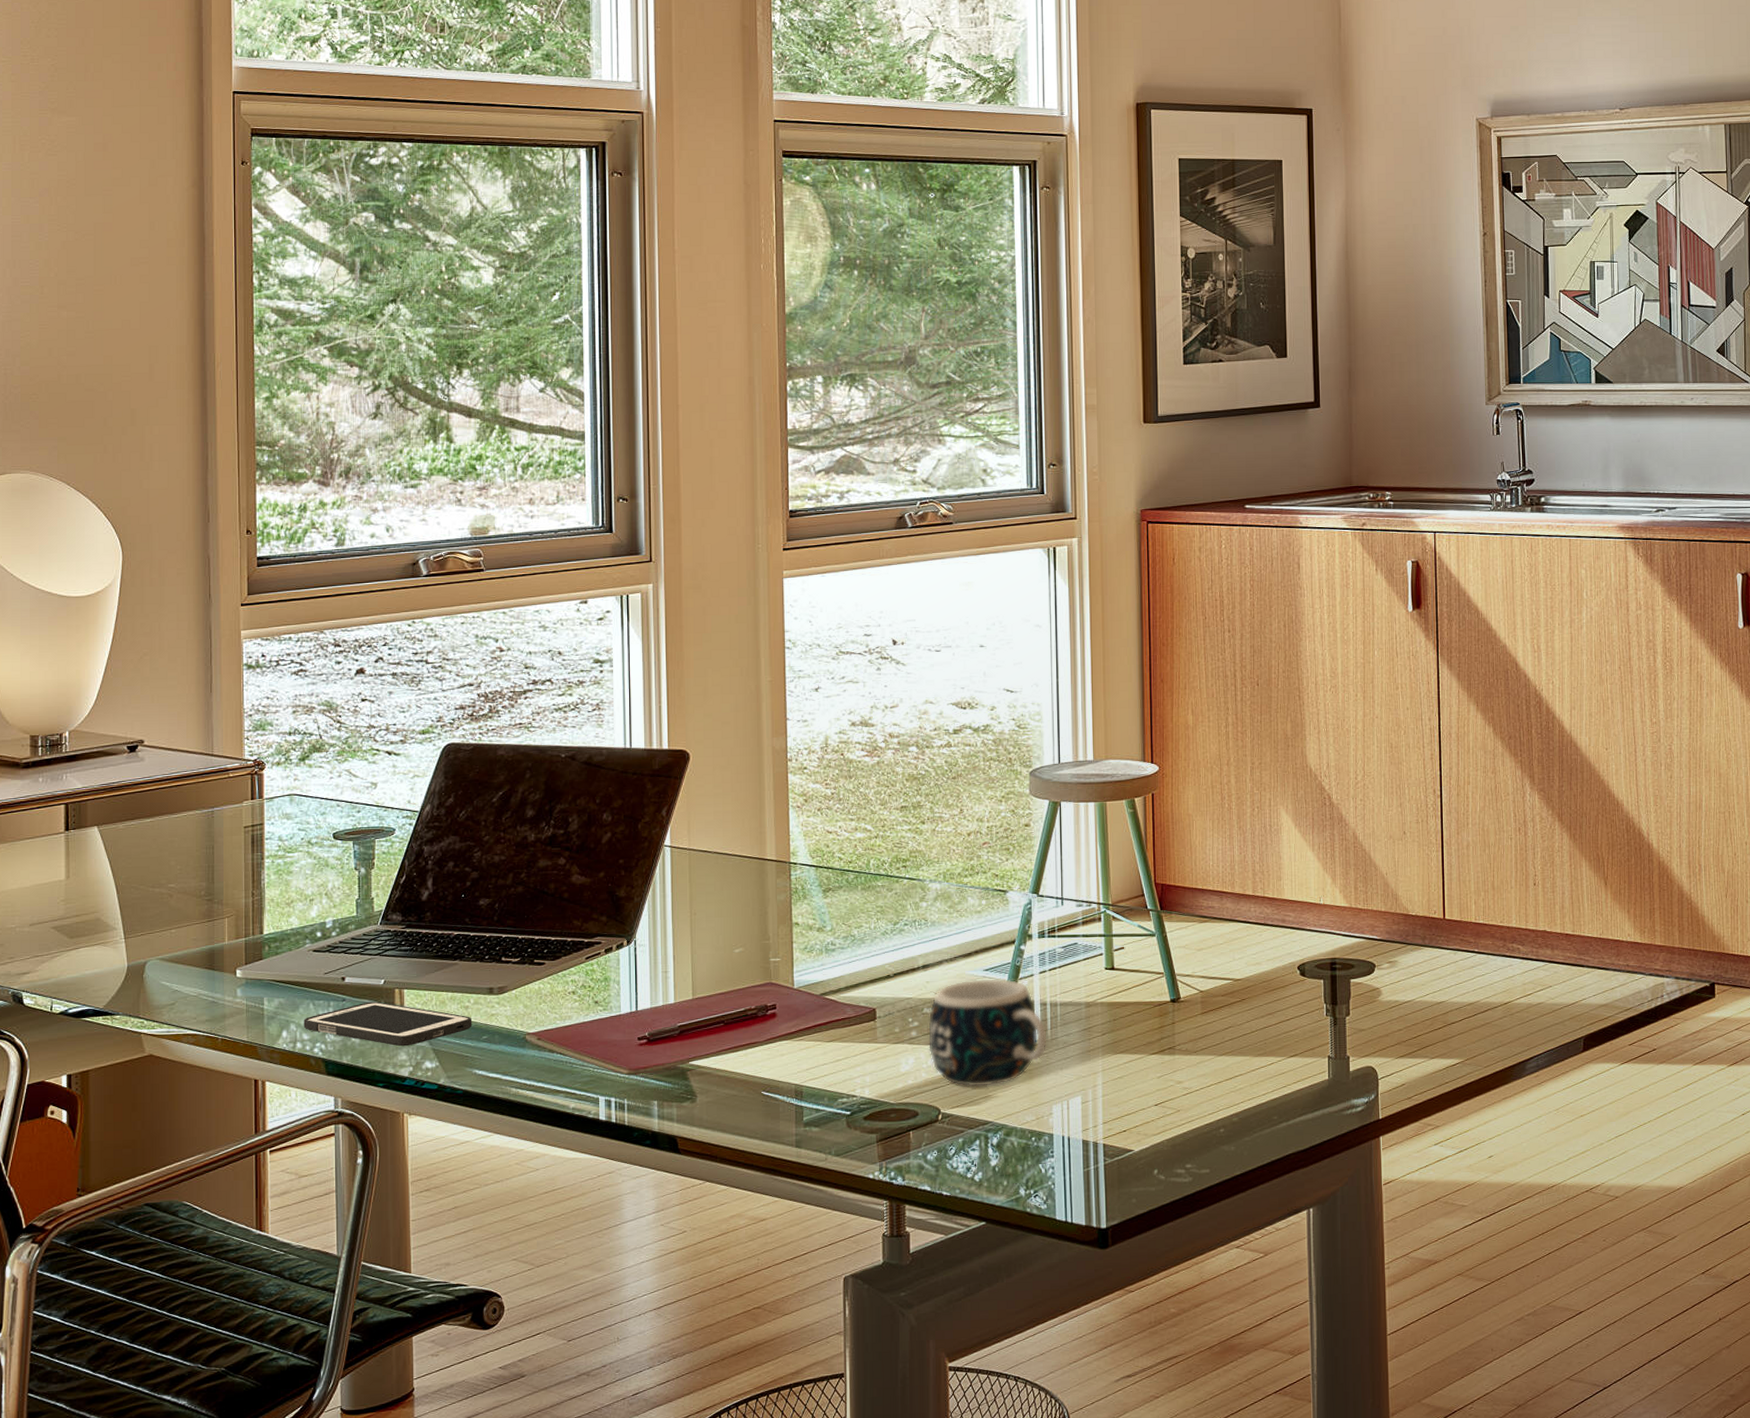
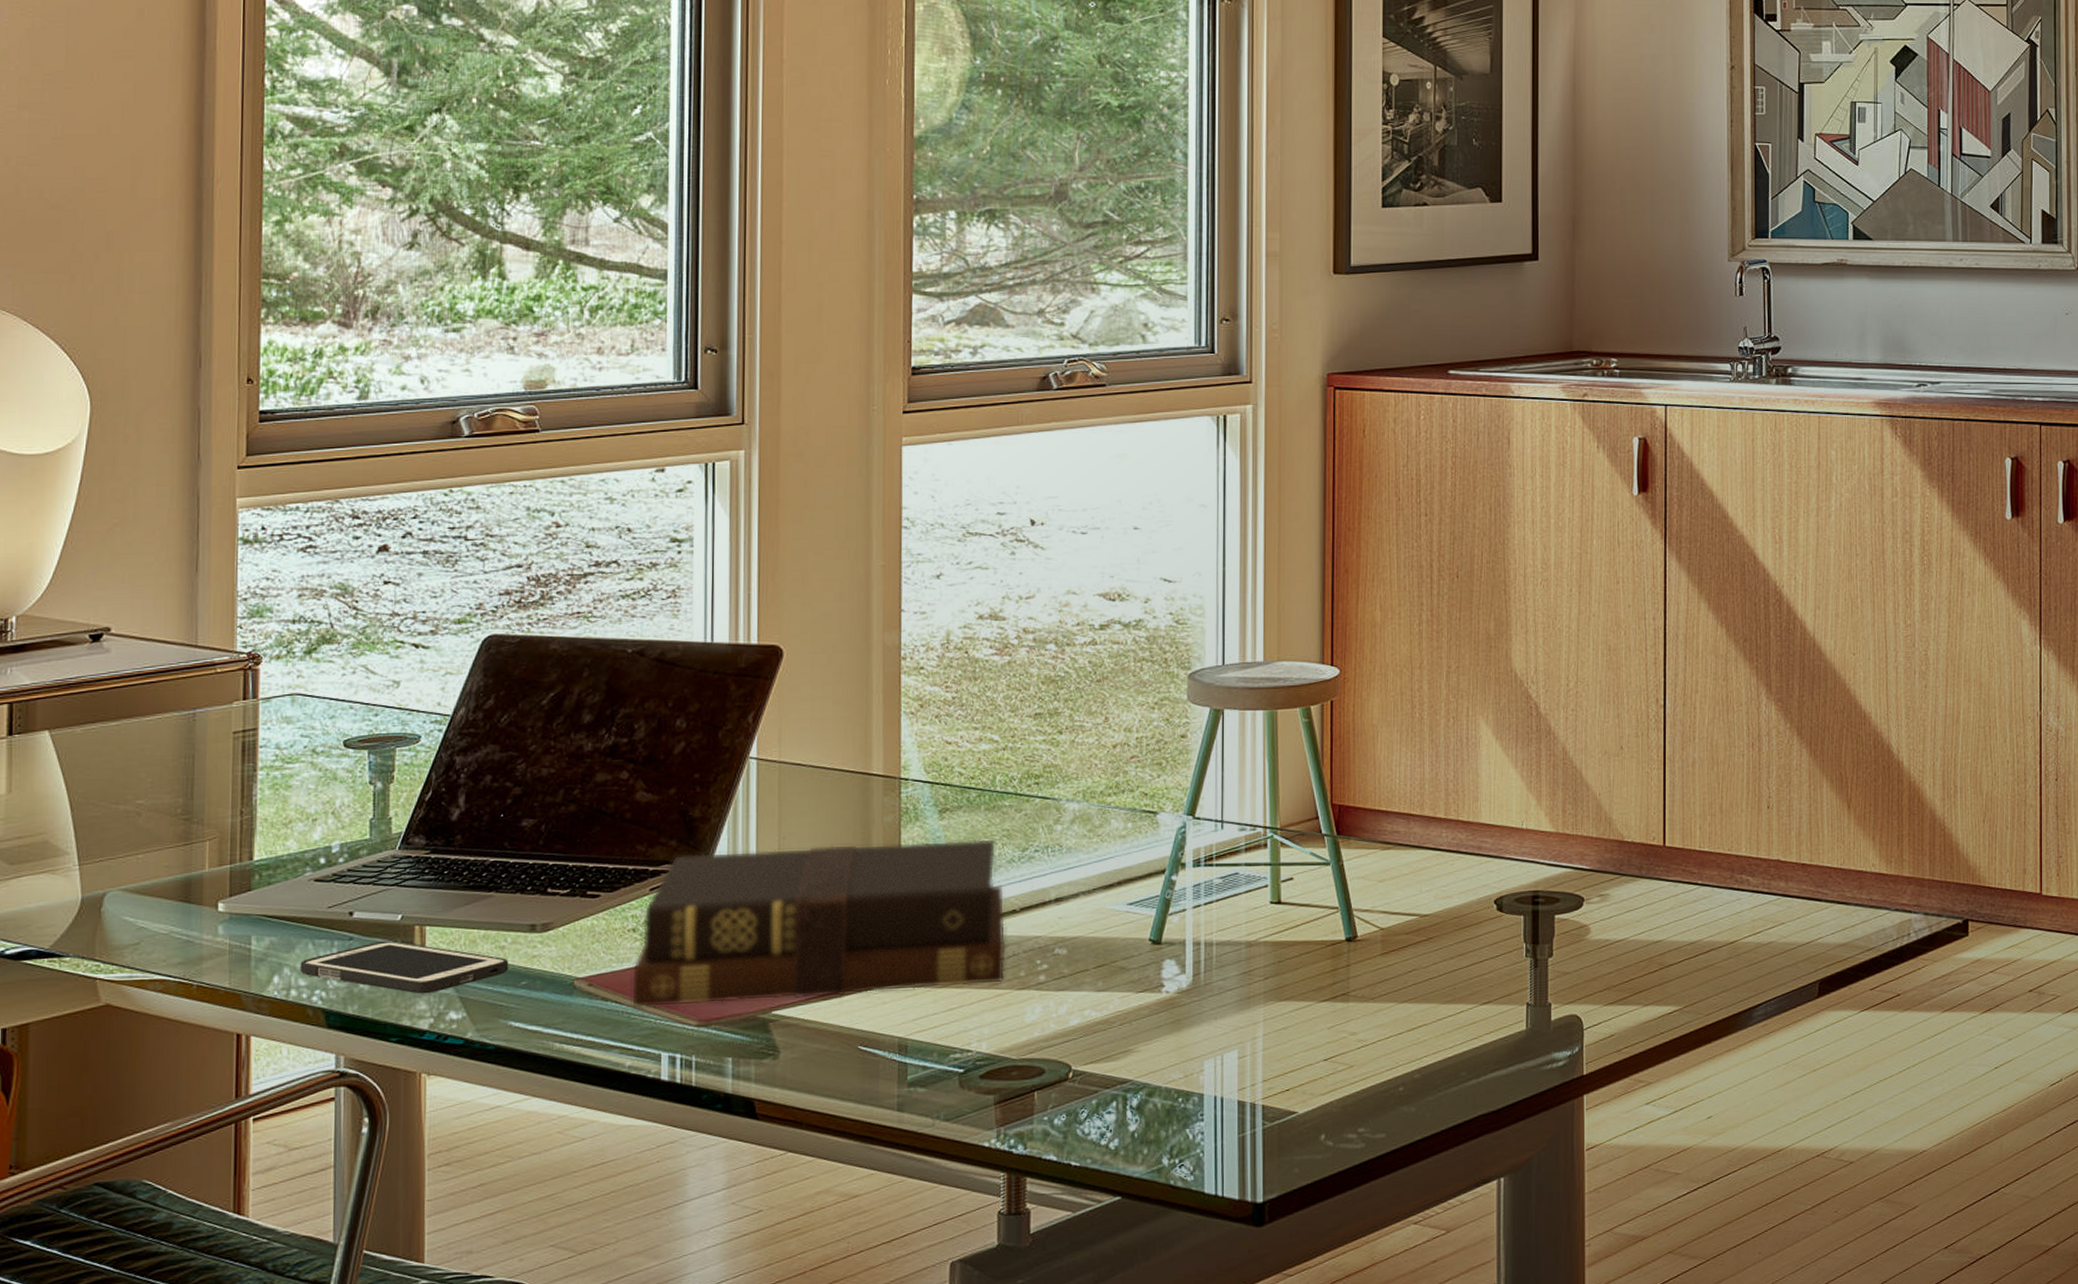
bible: none [572,915,883,1059] -> present [631,839,1006,1008]
mug: present [927,978,1048,1087] -> none [1058,913,1201,1040]

